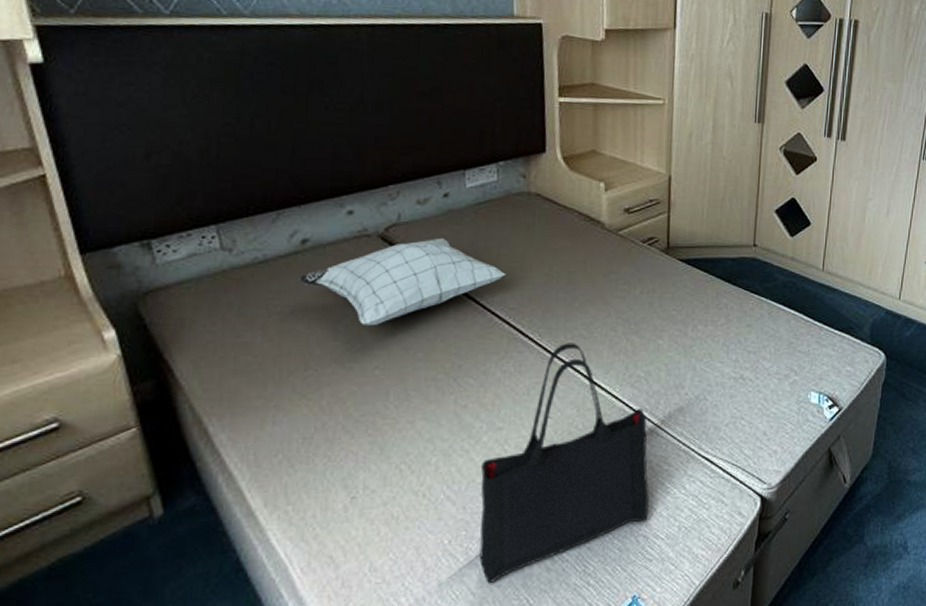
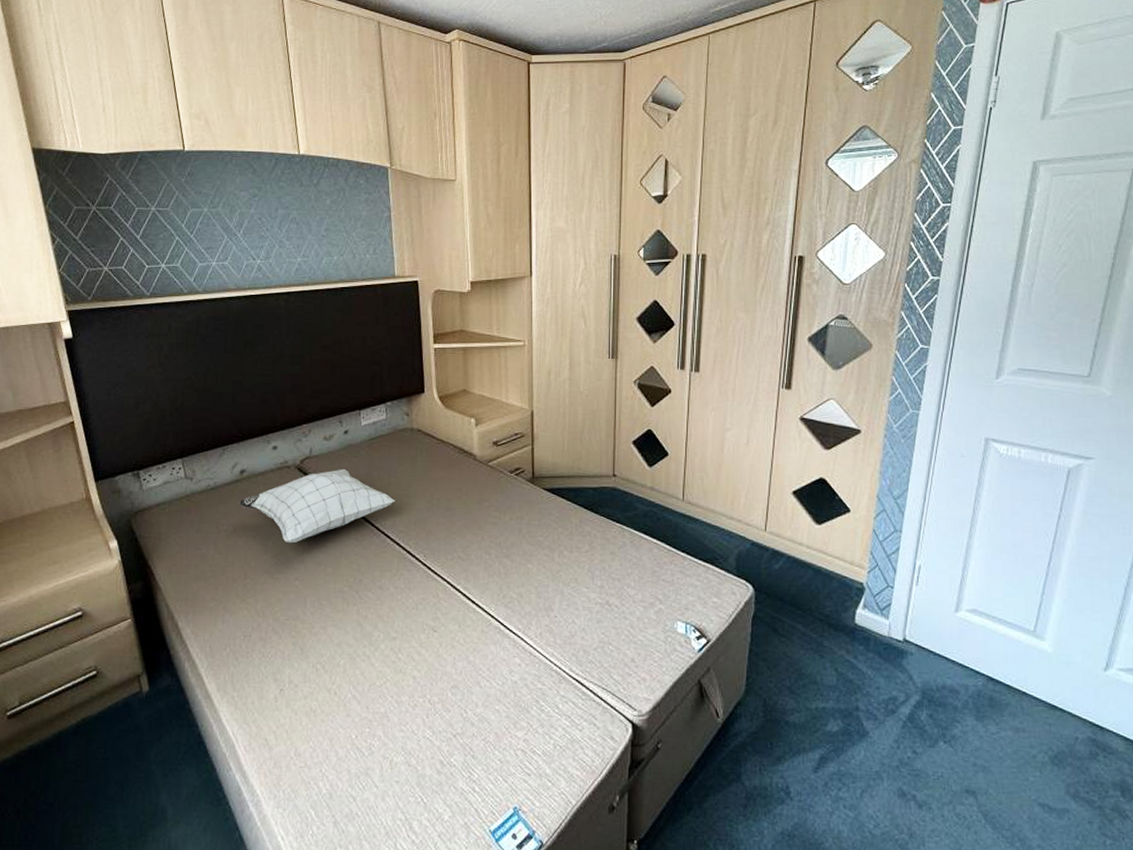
tote bag: present [479,343,649,584] -> none [380,563,525,779]

